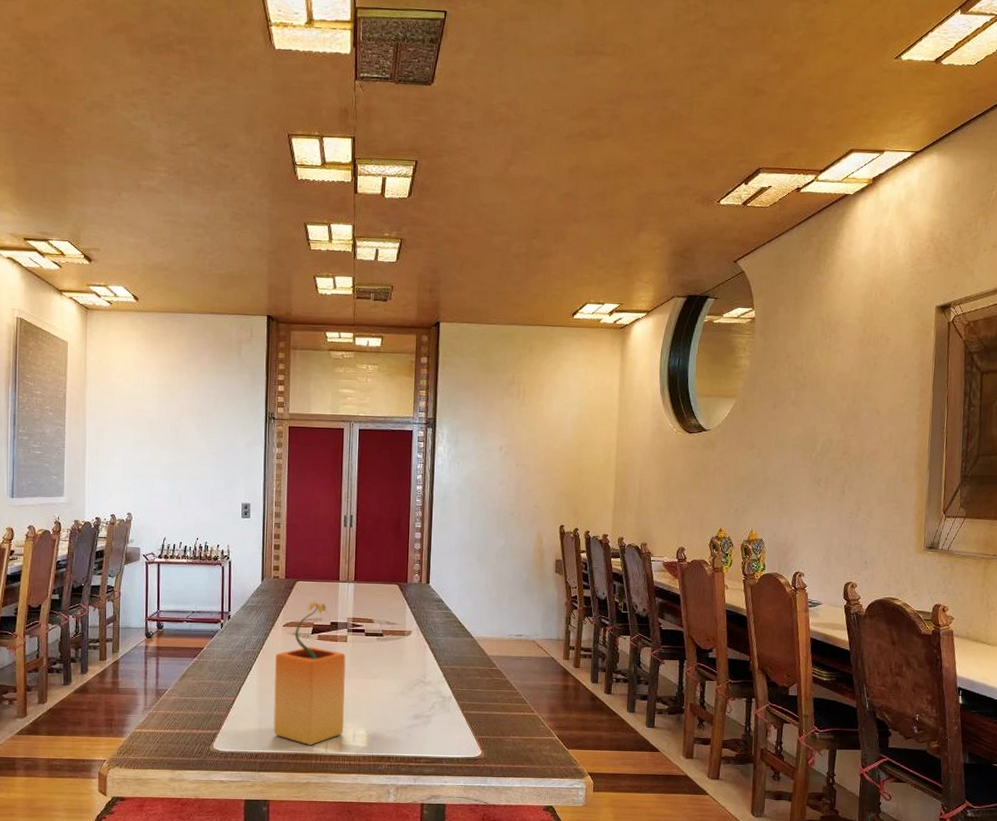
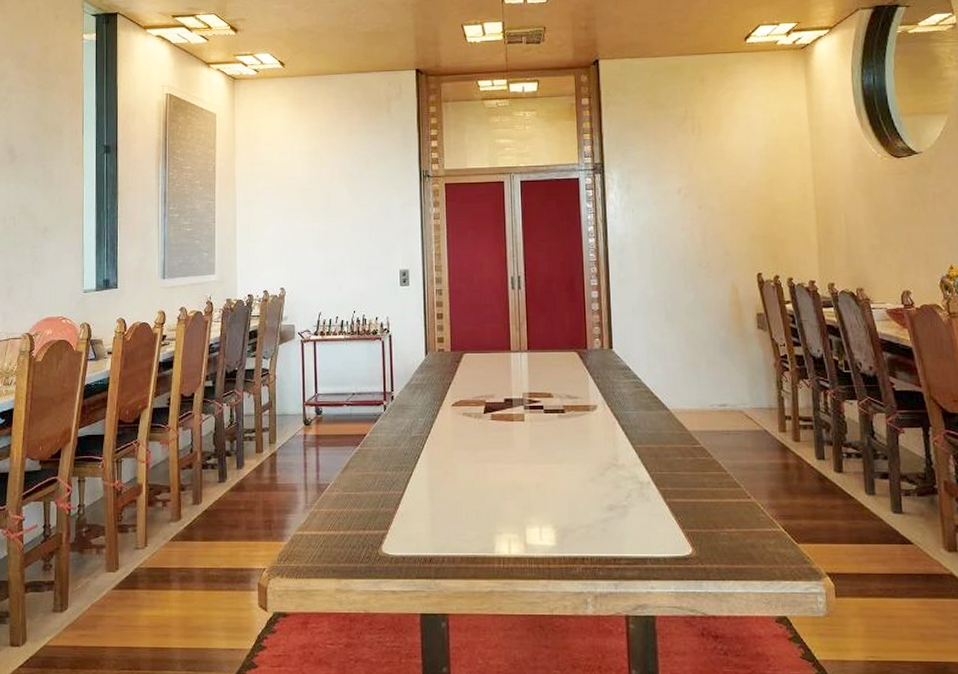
potted plant: present [273,601,346,745] -> none [446,375,528,546]

